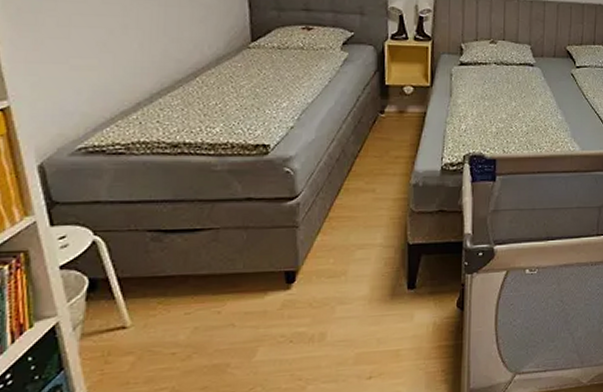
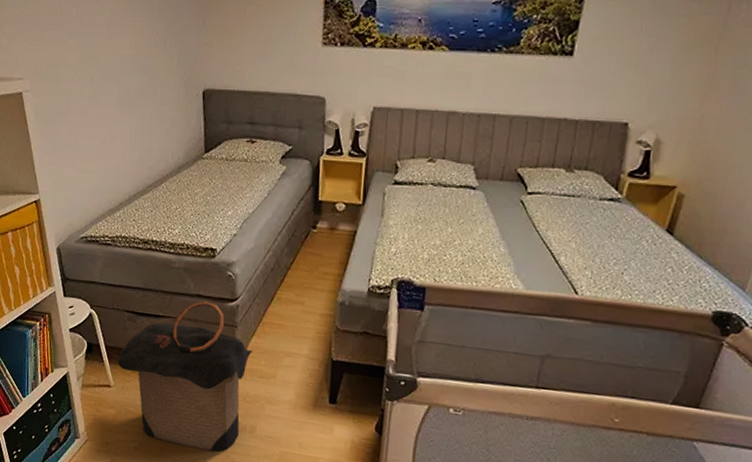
laundry hamper: none [136,204,320,378] -> present [117,301,254,452]

